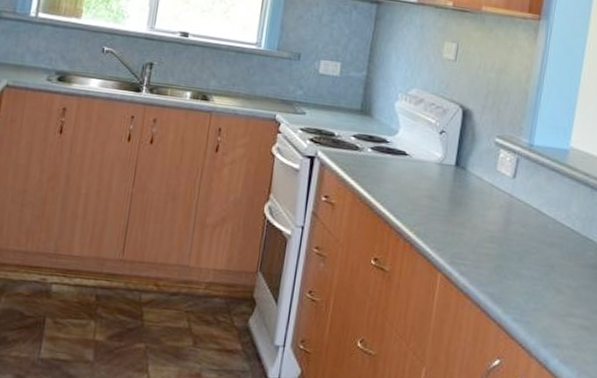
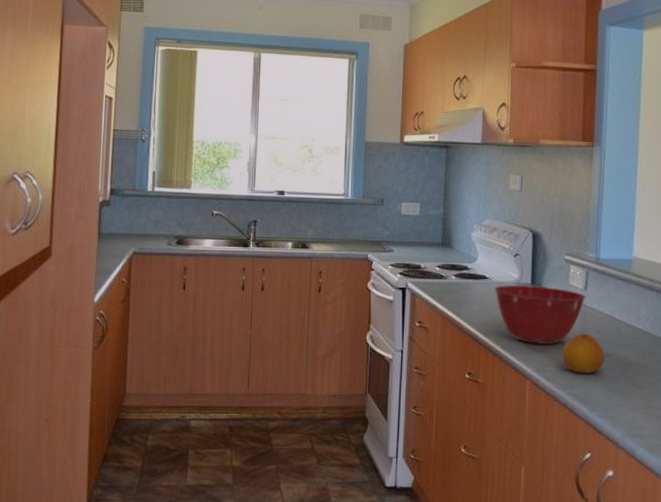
mixing bowl: none [414,163,514,236] -> present [495,284,586,345]
fruit: none [479,226,527,272] -> present [561,333,605,373]

